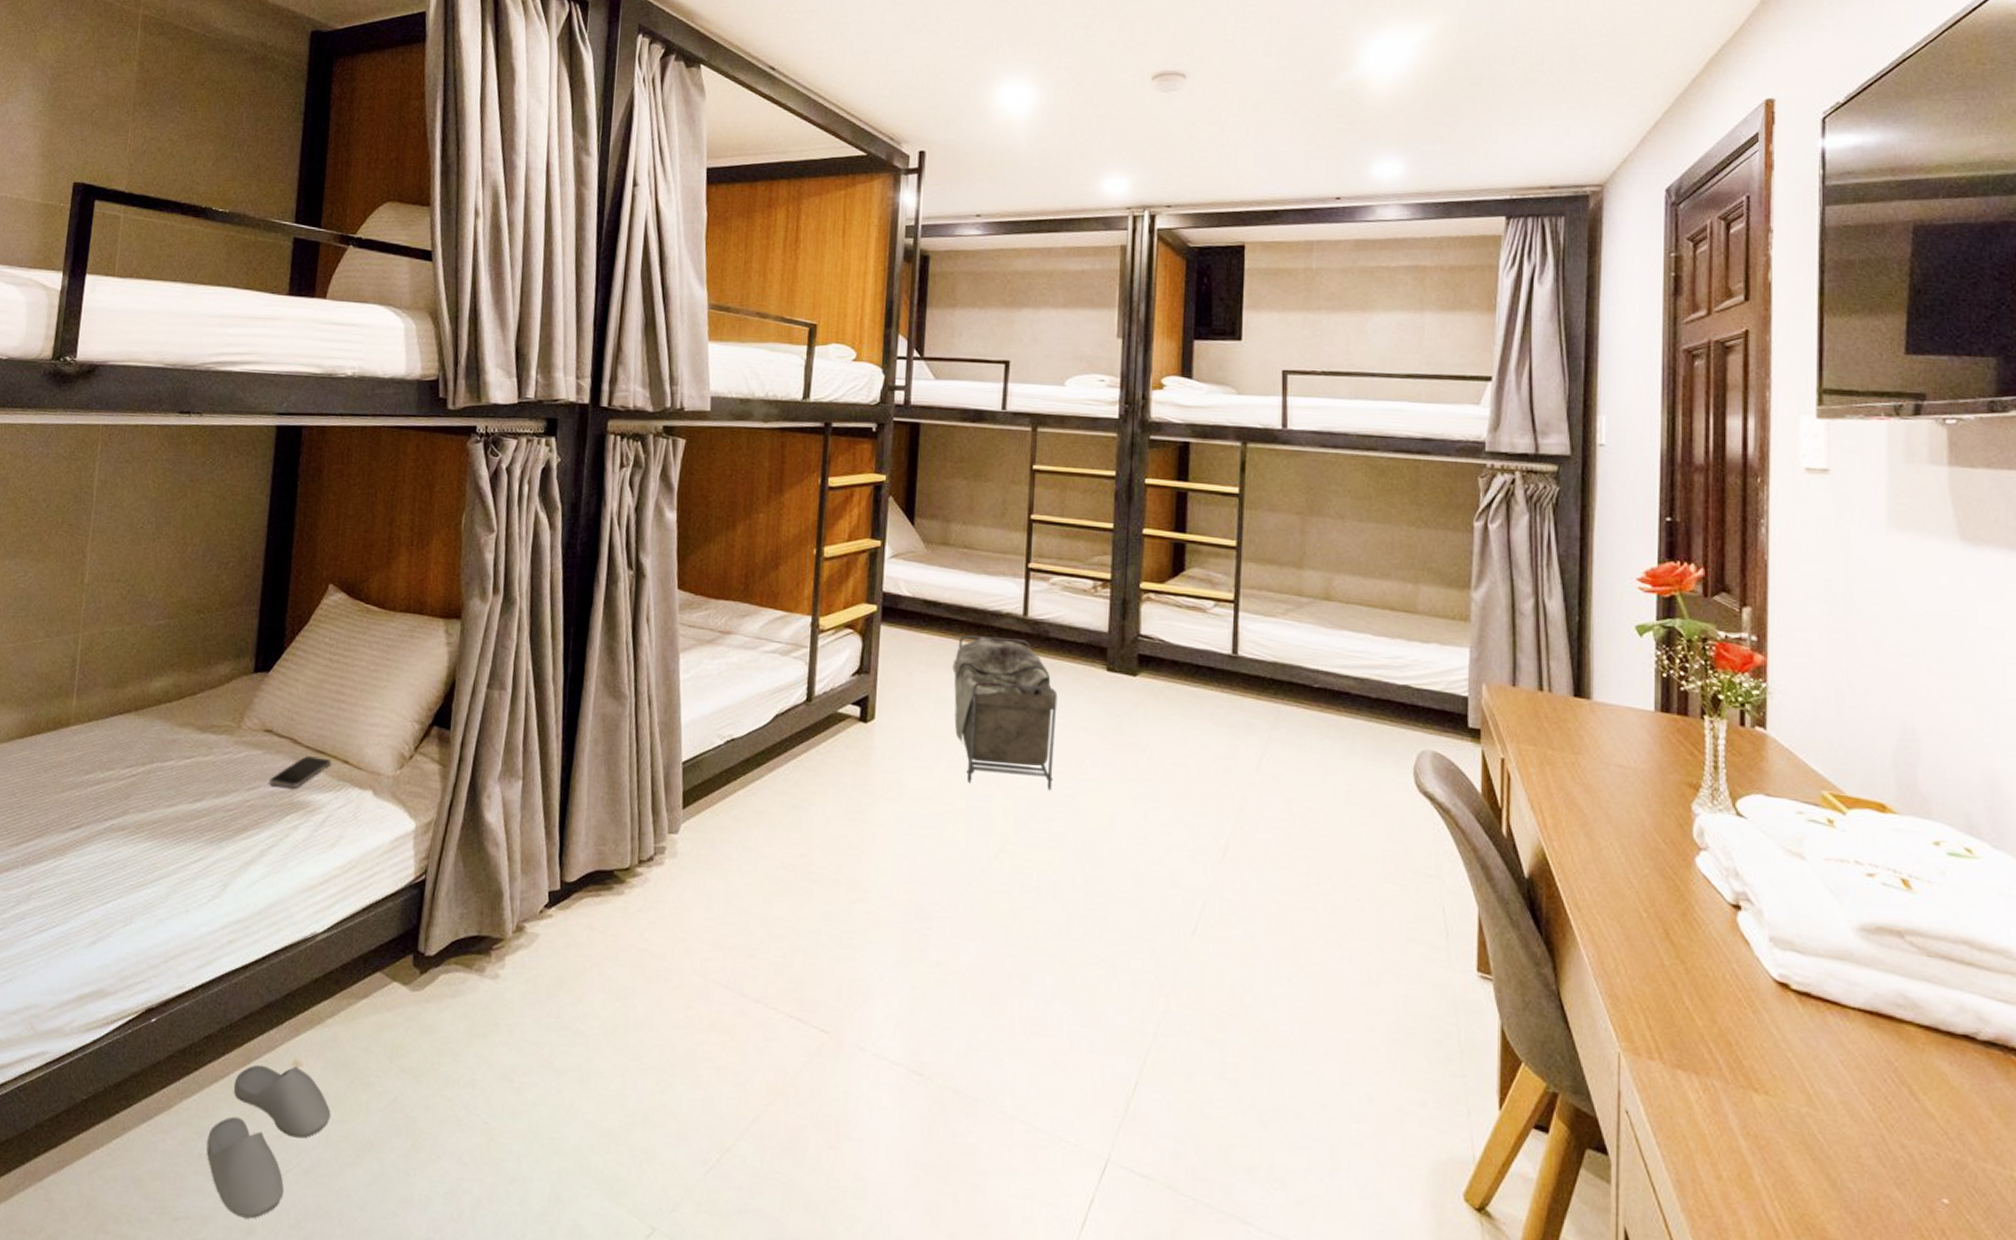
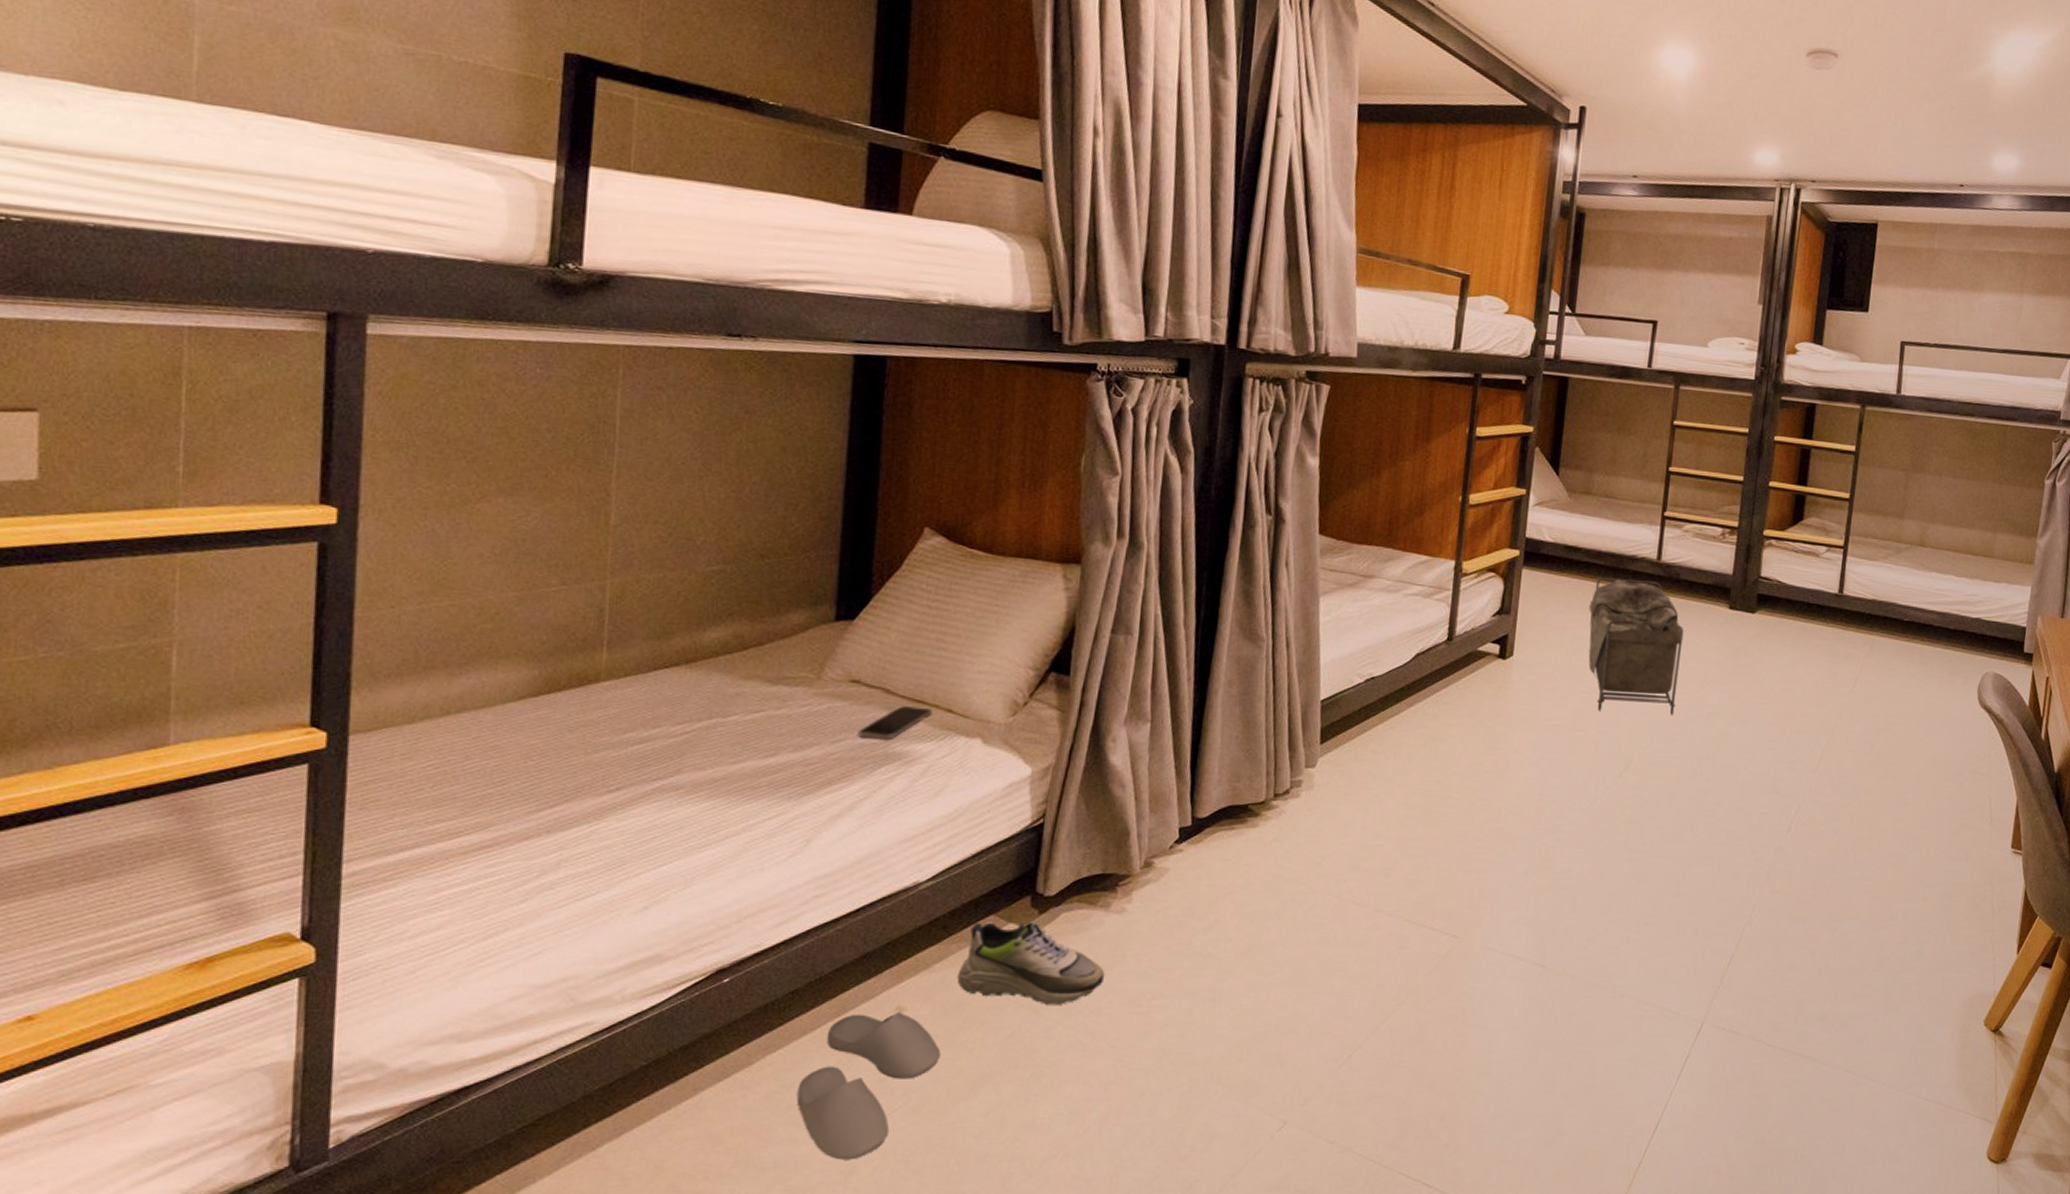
shoe: none [346,978,480,1073] -> present [957,919,1105,1005]

